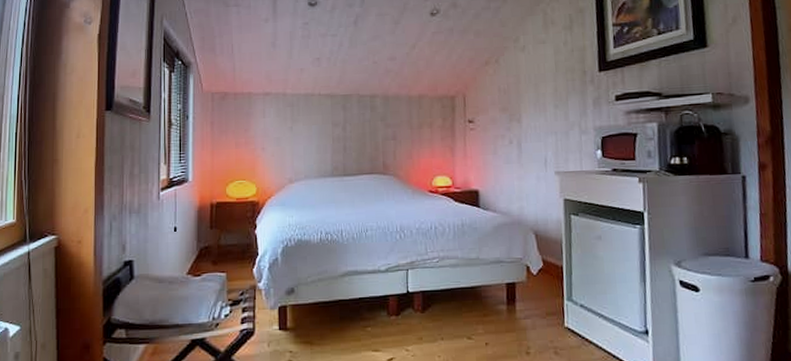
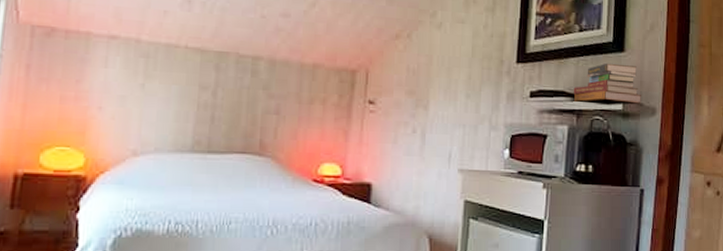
books: none [658,59,732,101] -> present [573,63,641,106]

